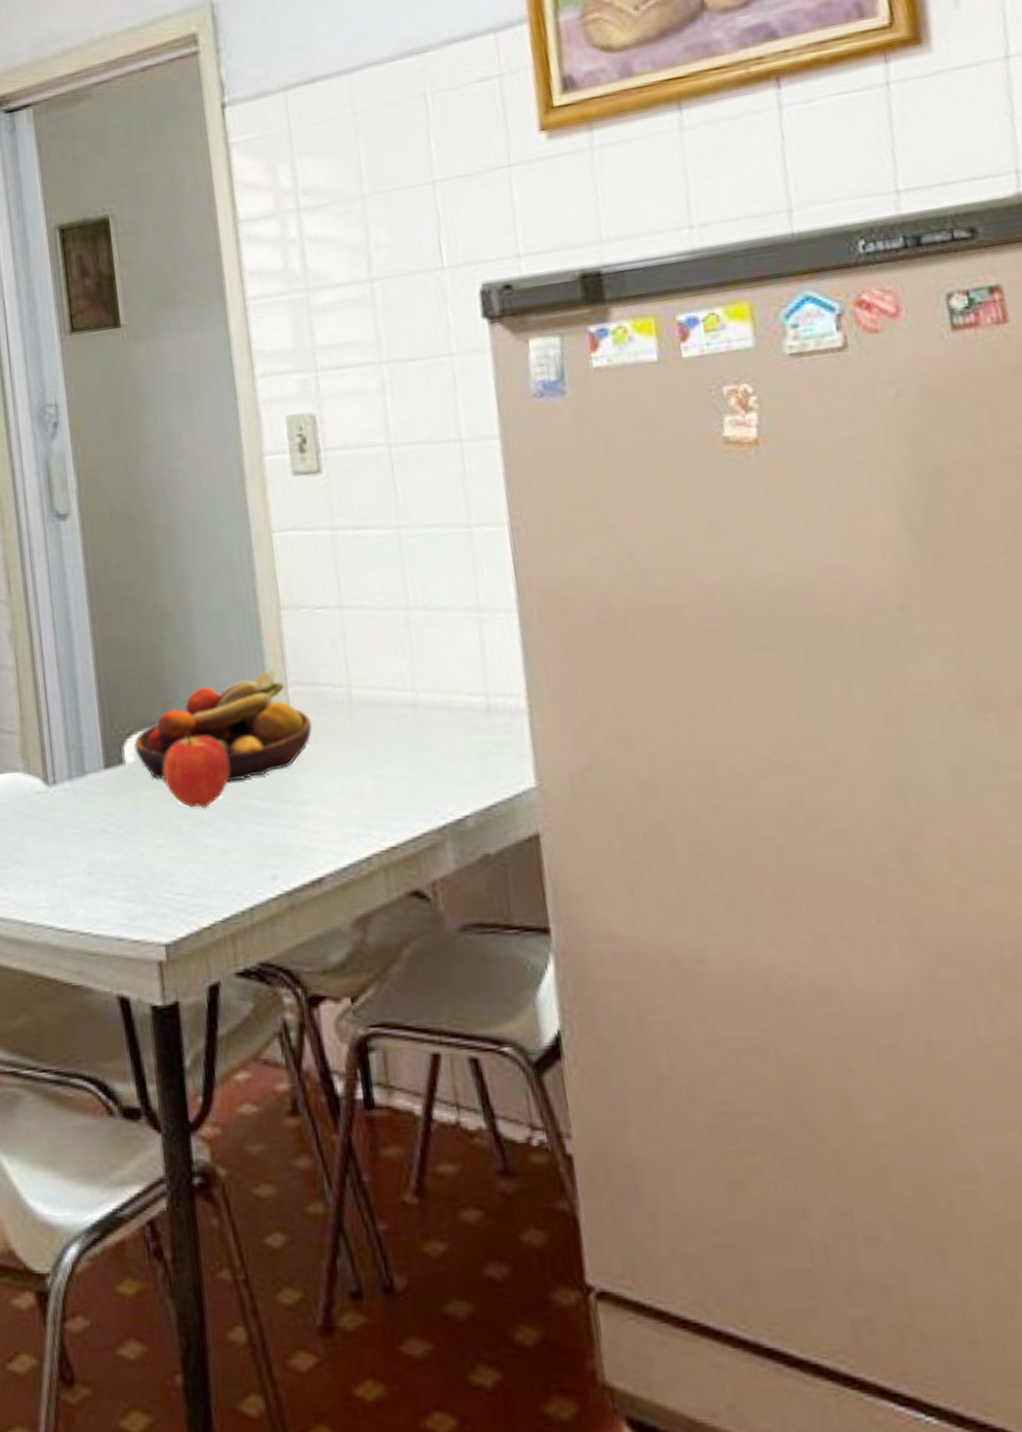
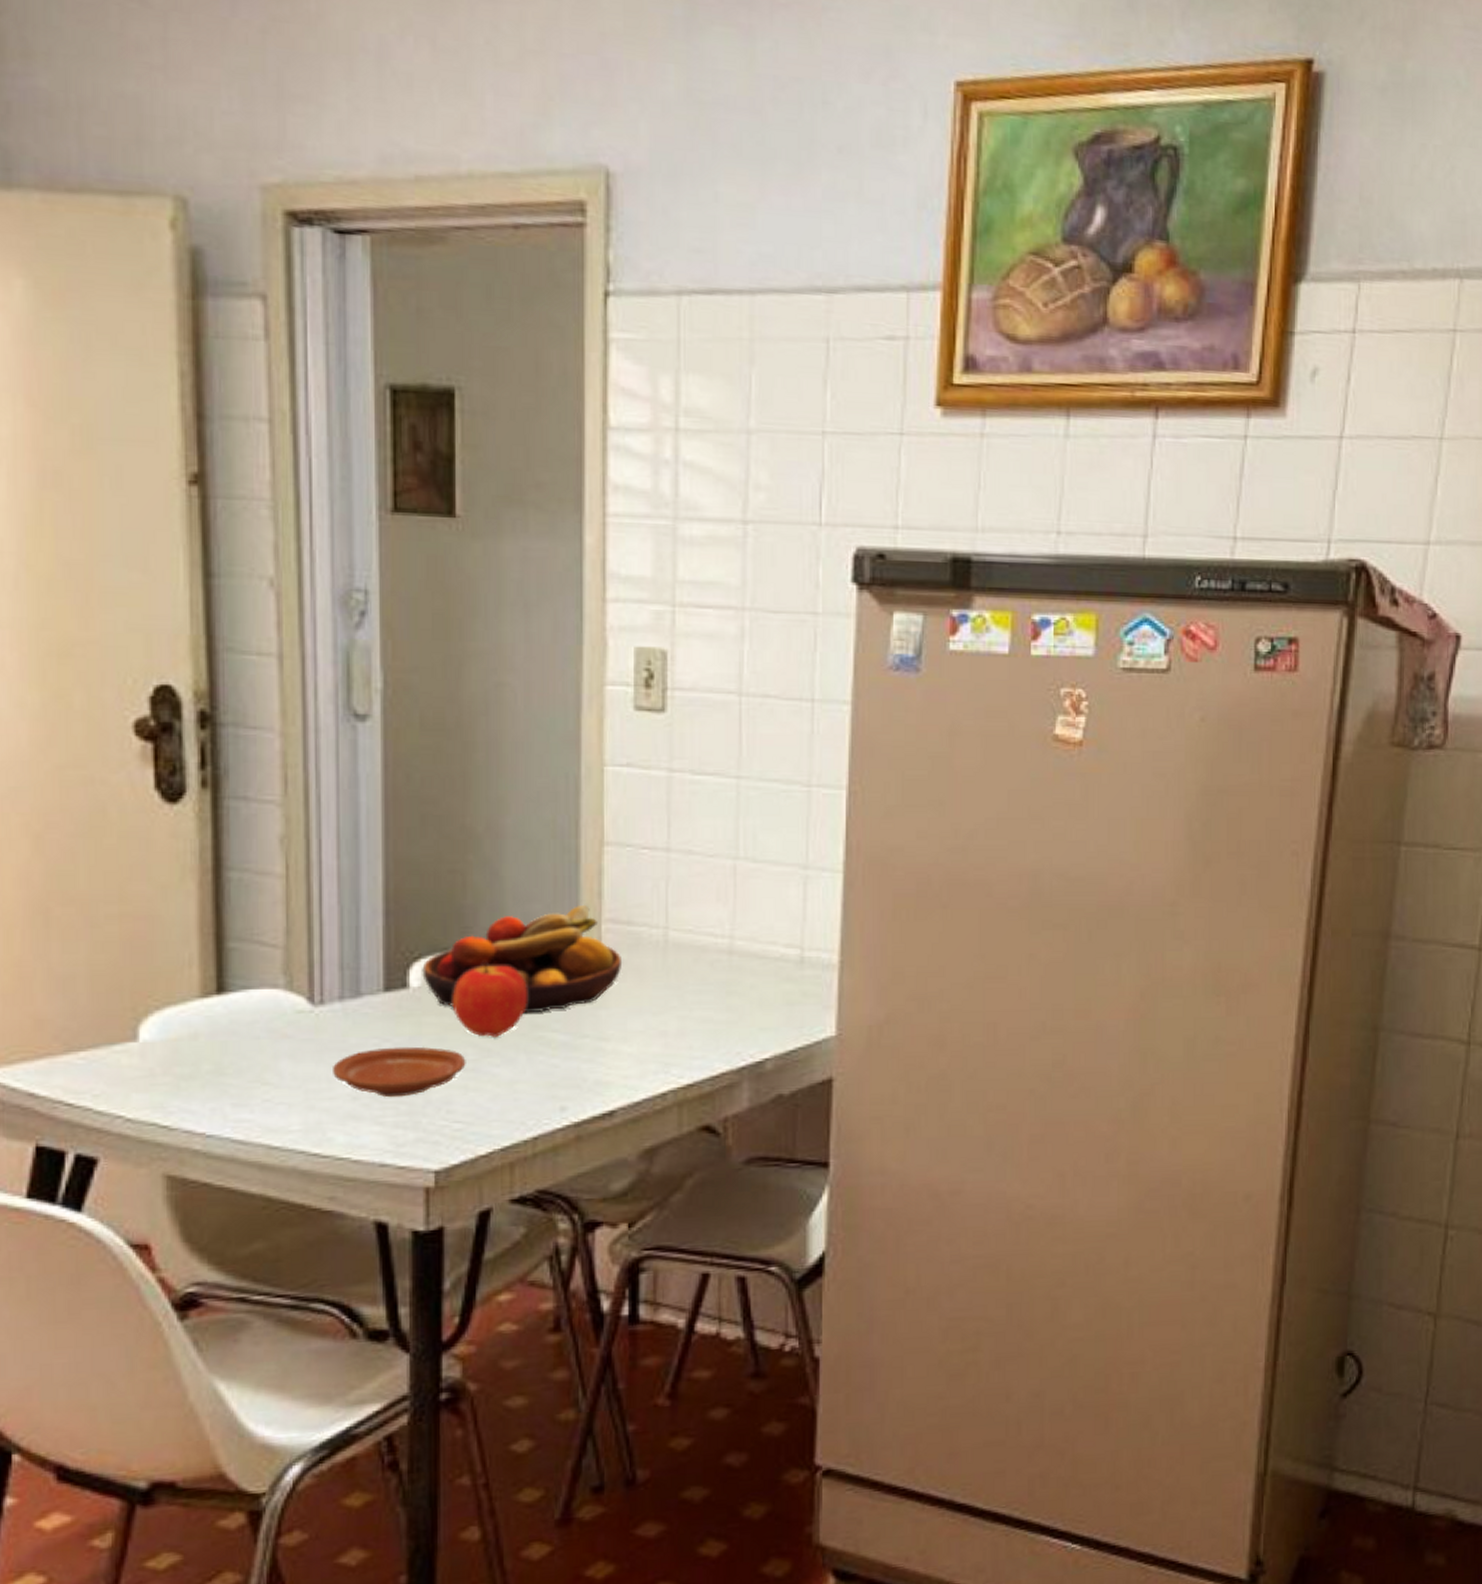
plate: none [69,820,182,872] -> present [333,1046,466,1098]

